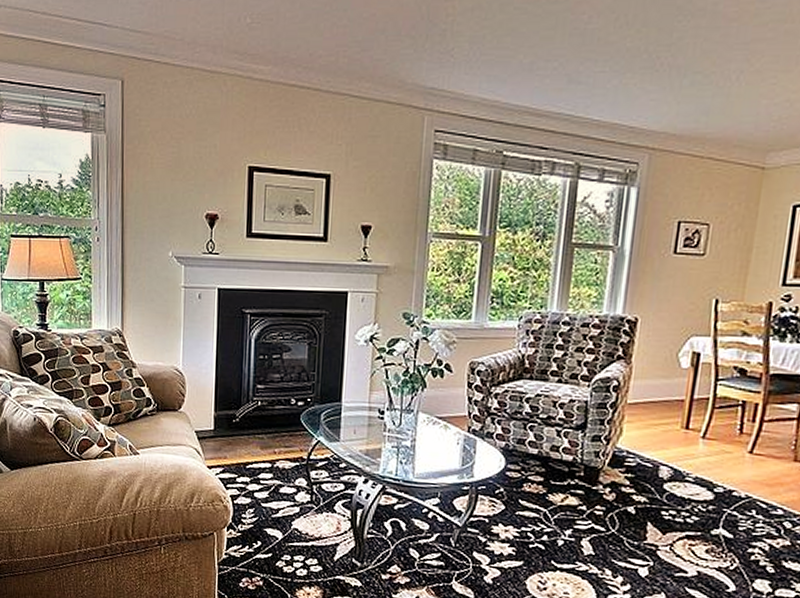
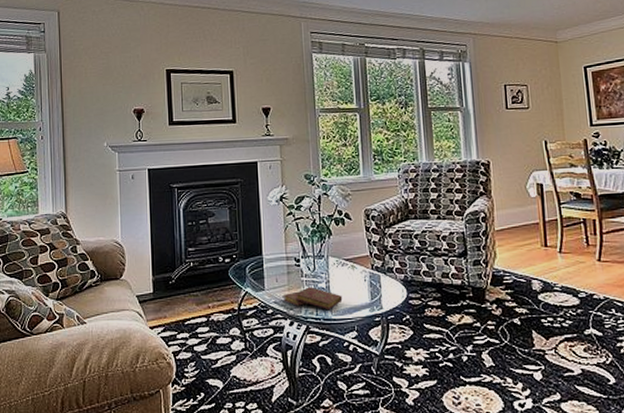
book: none [360,443,429,471] -> present [283,287,343,309]

